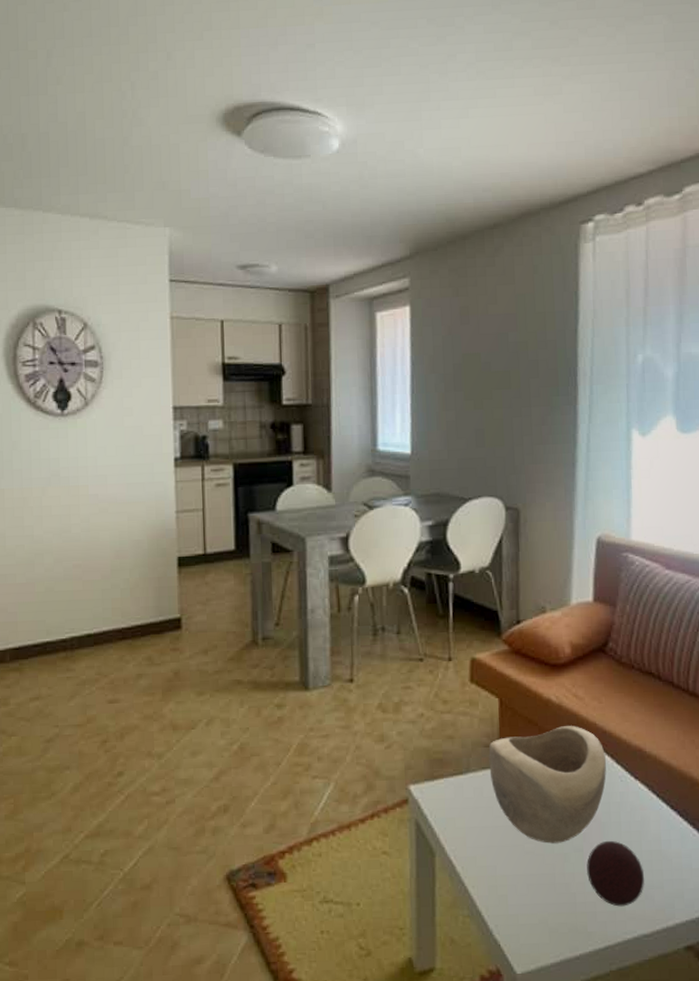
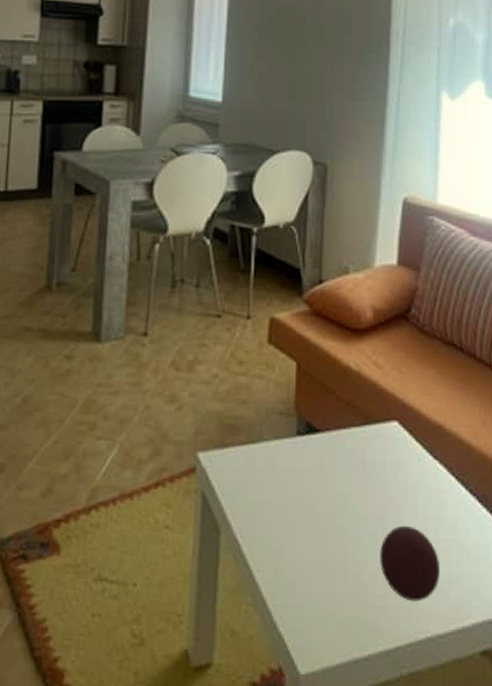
decorative bowl: present [488,726,607,844] -> none [283,396,405,526]

